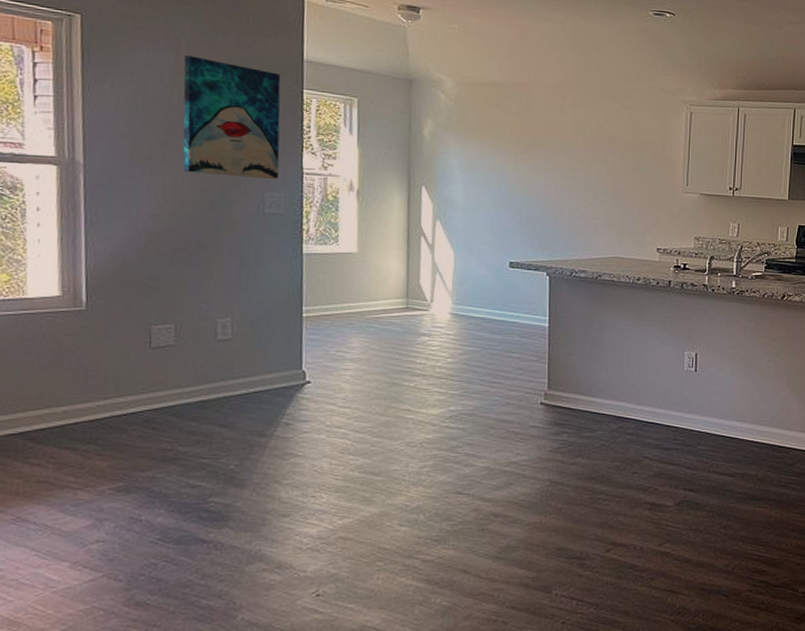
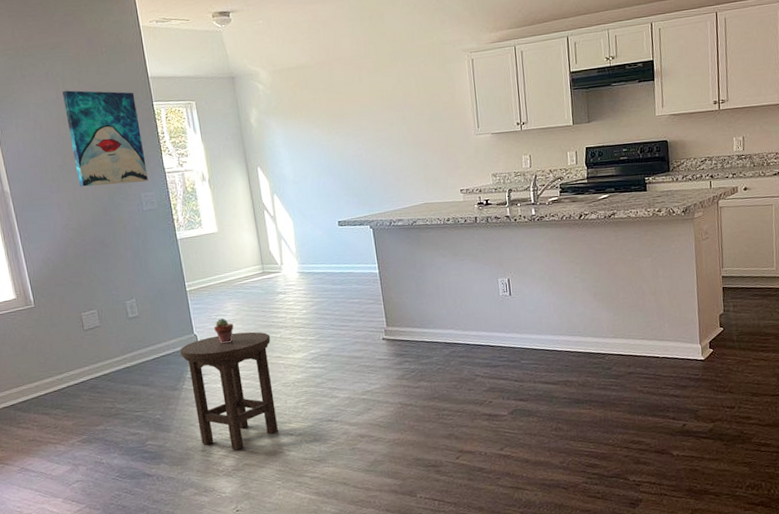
stool: none [279,375,402,520] -> present [180,331,278,451]
potted succulent: none [330,356,357,387] -> present [214,318,234,344]

